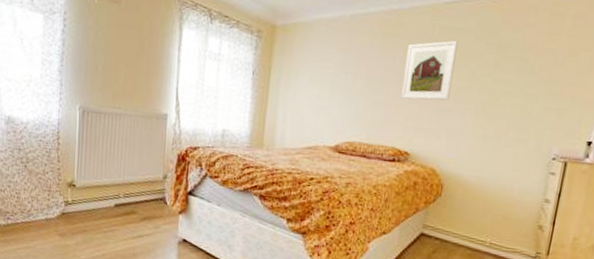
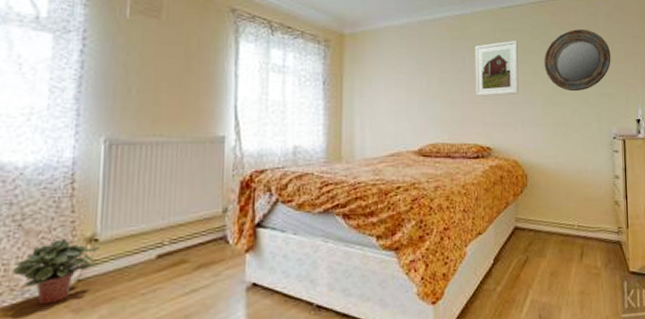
potted plant: none [22,180,76,227] -> present [12,239,99,305]
home mirror: none [484,31,572,104] -> present [544,29,611,92]

